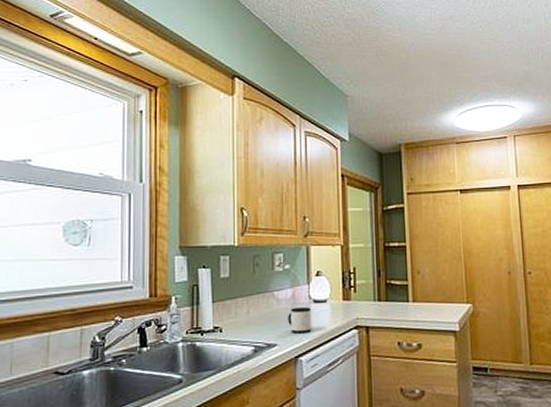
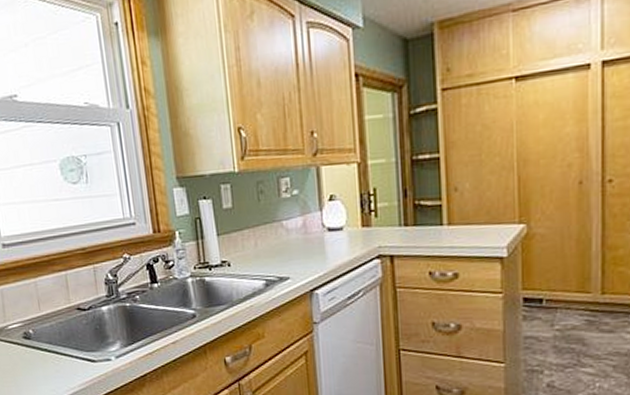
mug: present [288,307,312,334] -> none [299,236,328,266]

